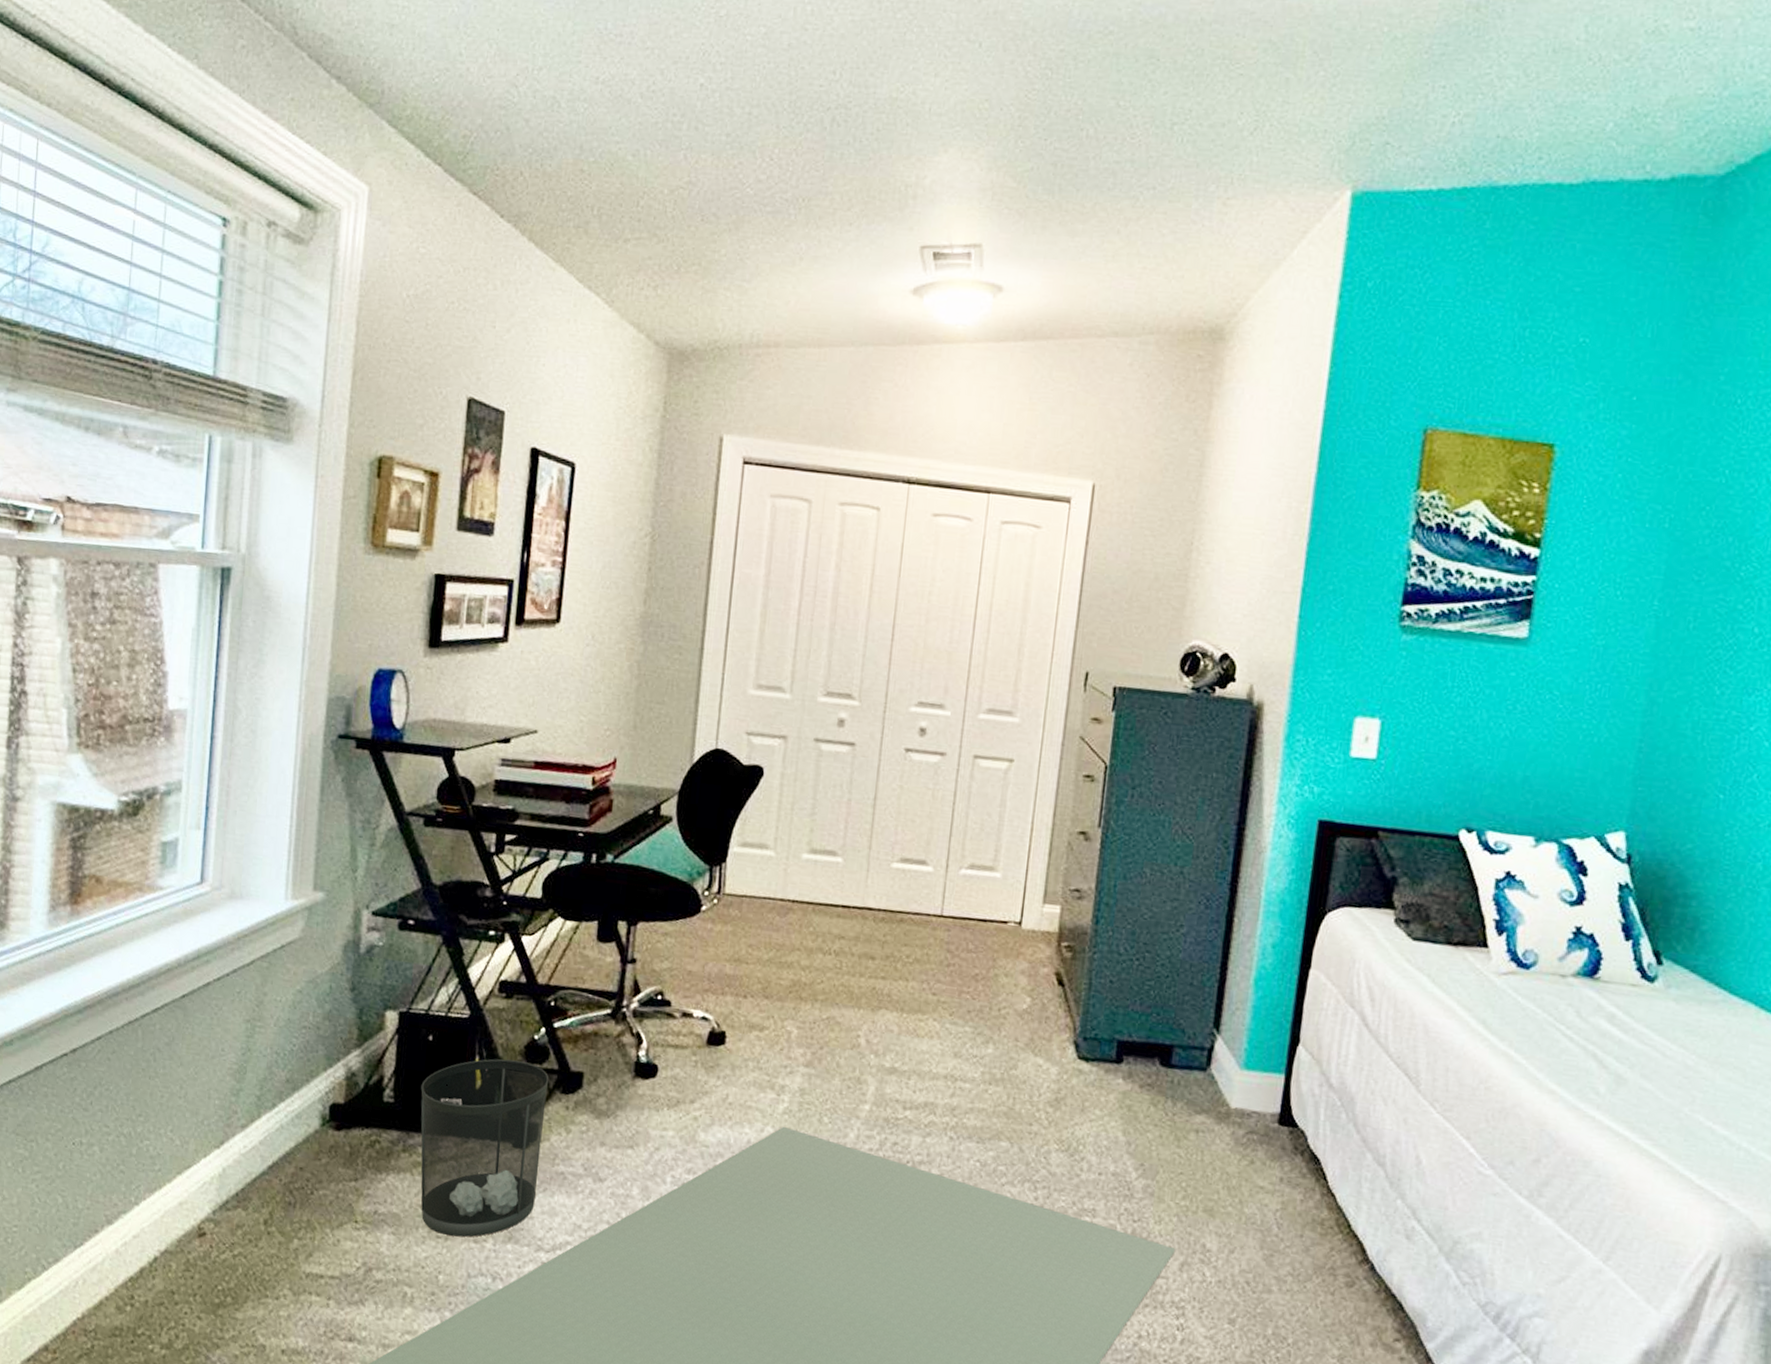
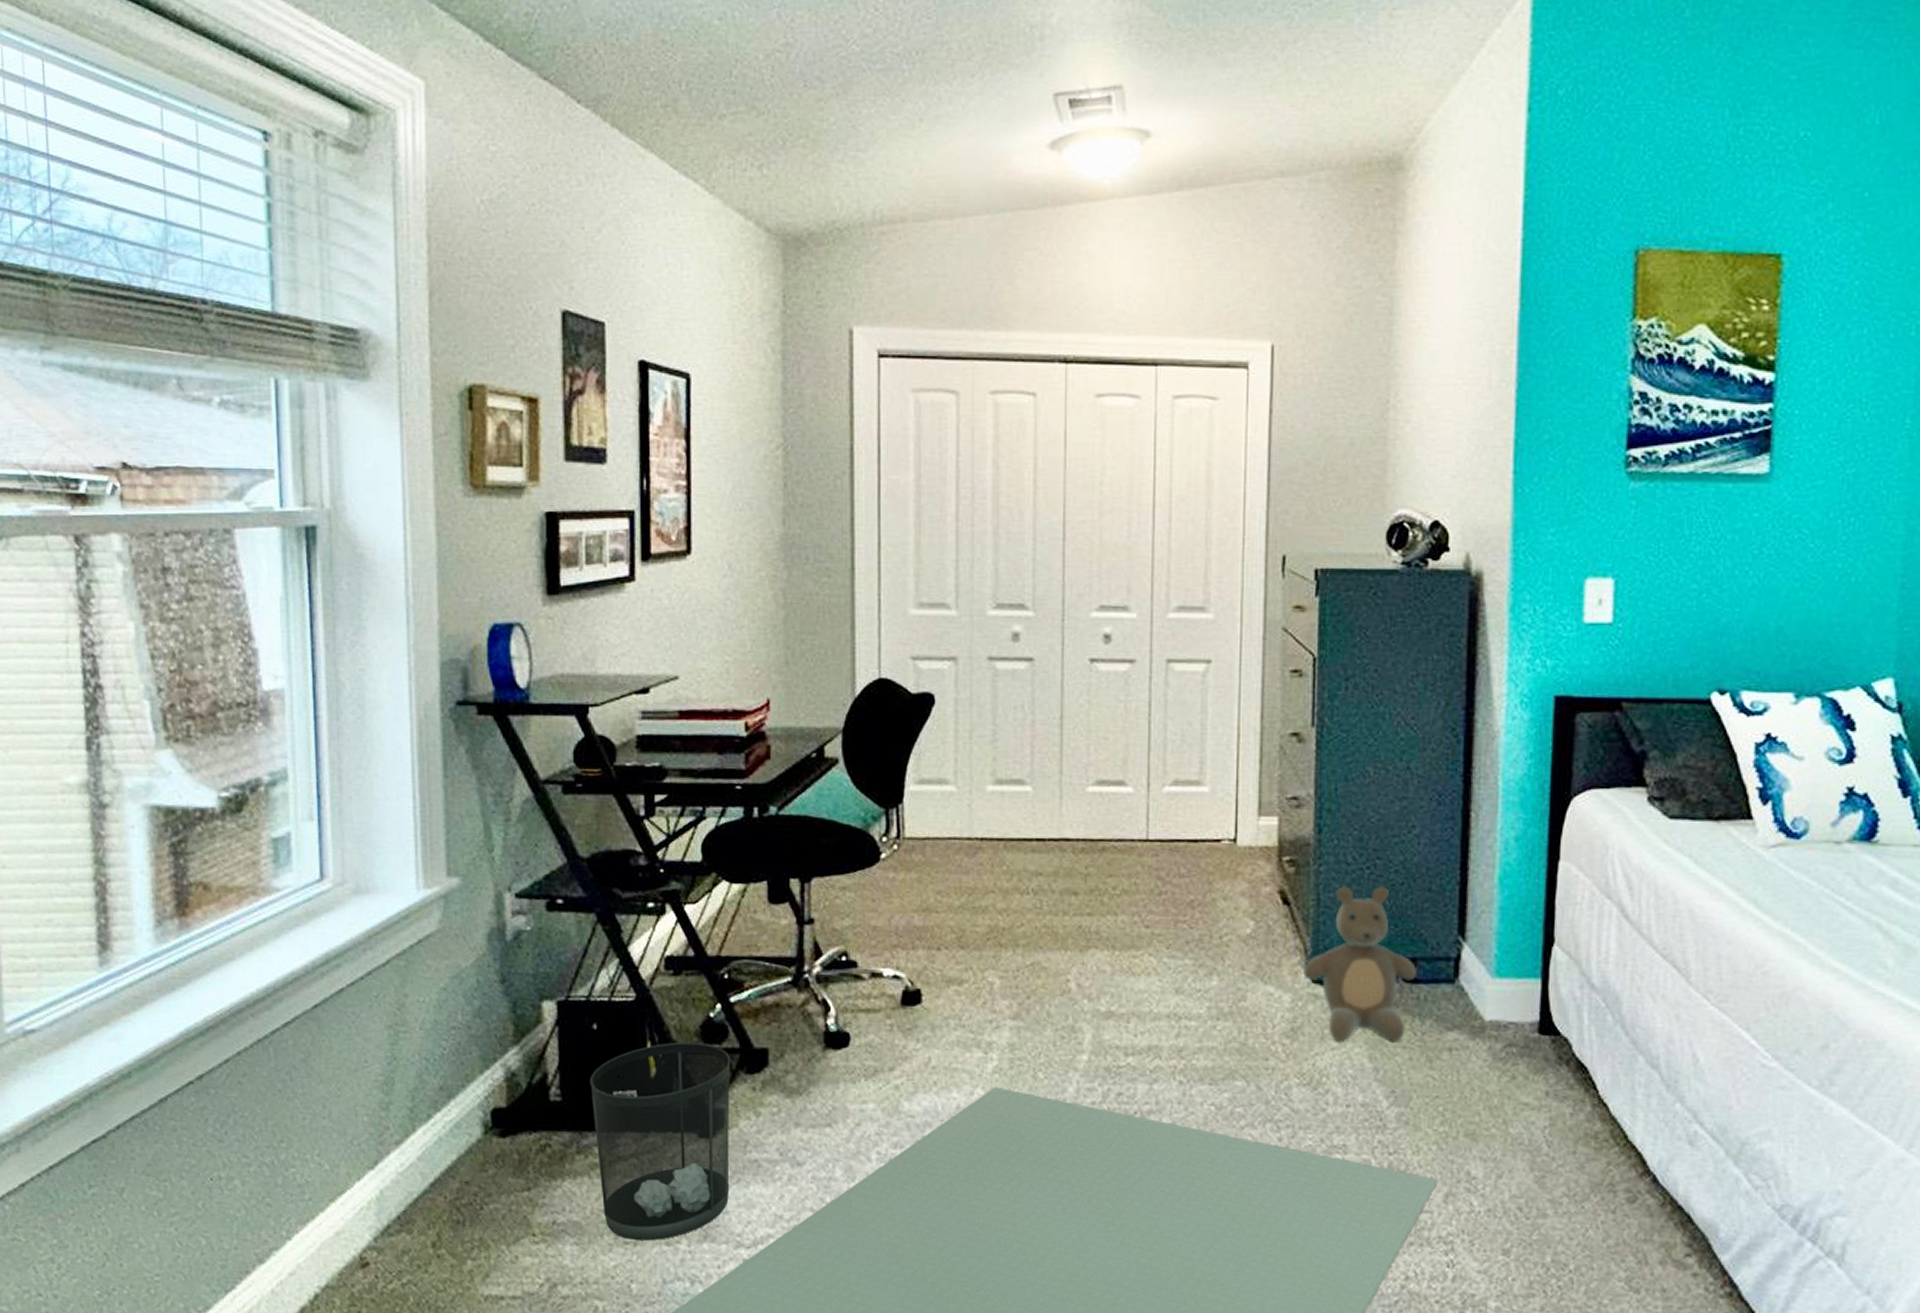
teddy bear: none [1070,973,1173,1120] -> present [1303,886,1416,1043]

